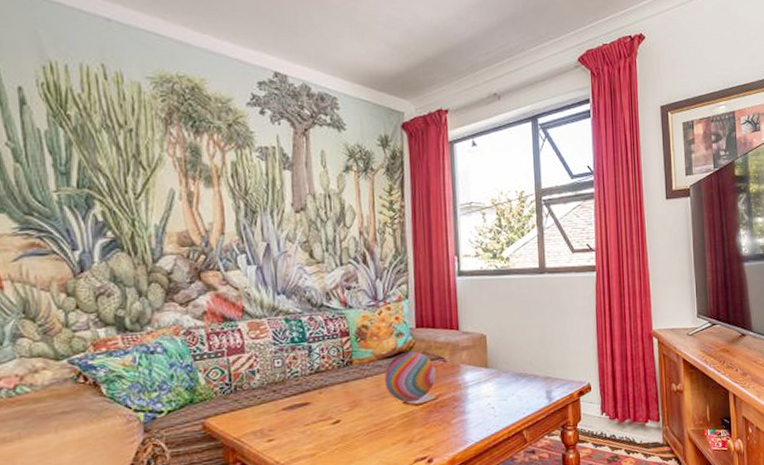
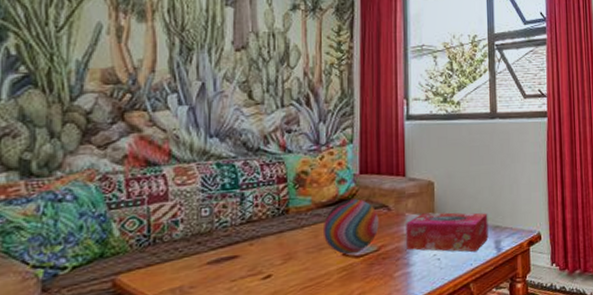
tissue box: none [461,364,540,401] -> present [406,212,489,252]

